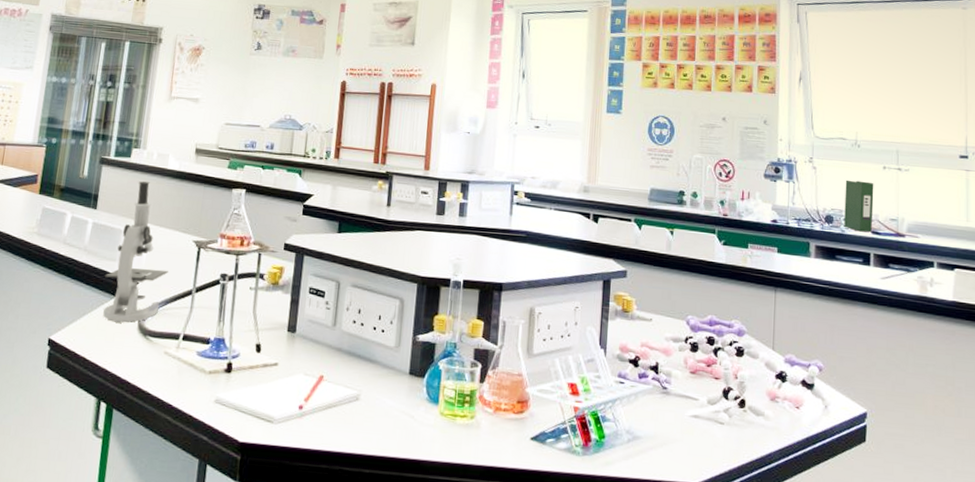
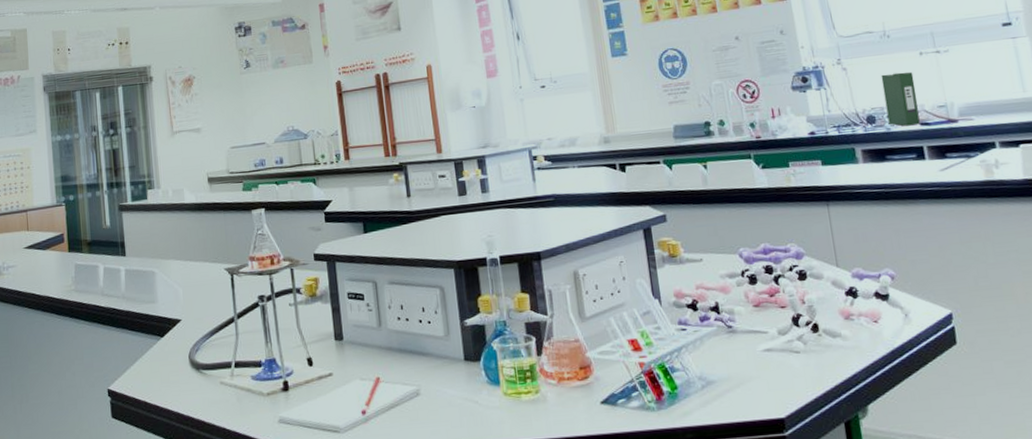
microscope: present [103,180,168,323] -> none [148,219,207,363]

